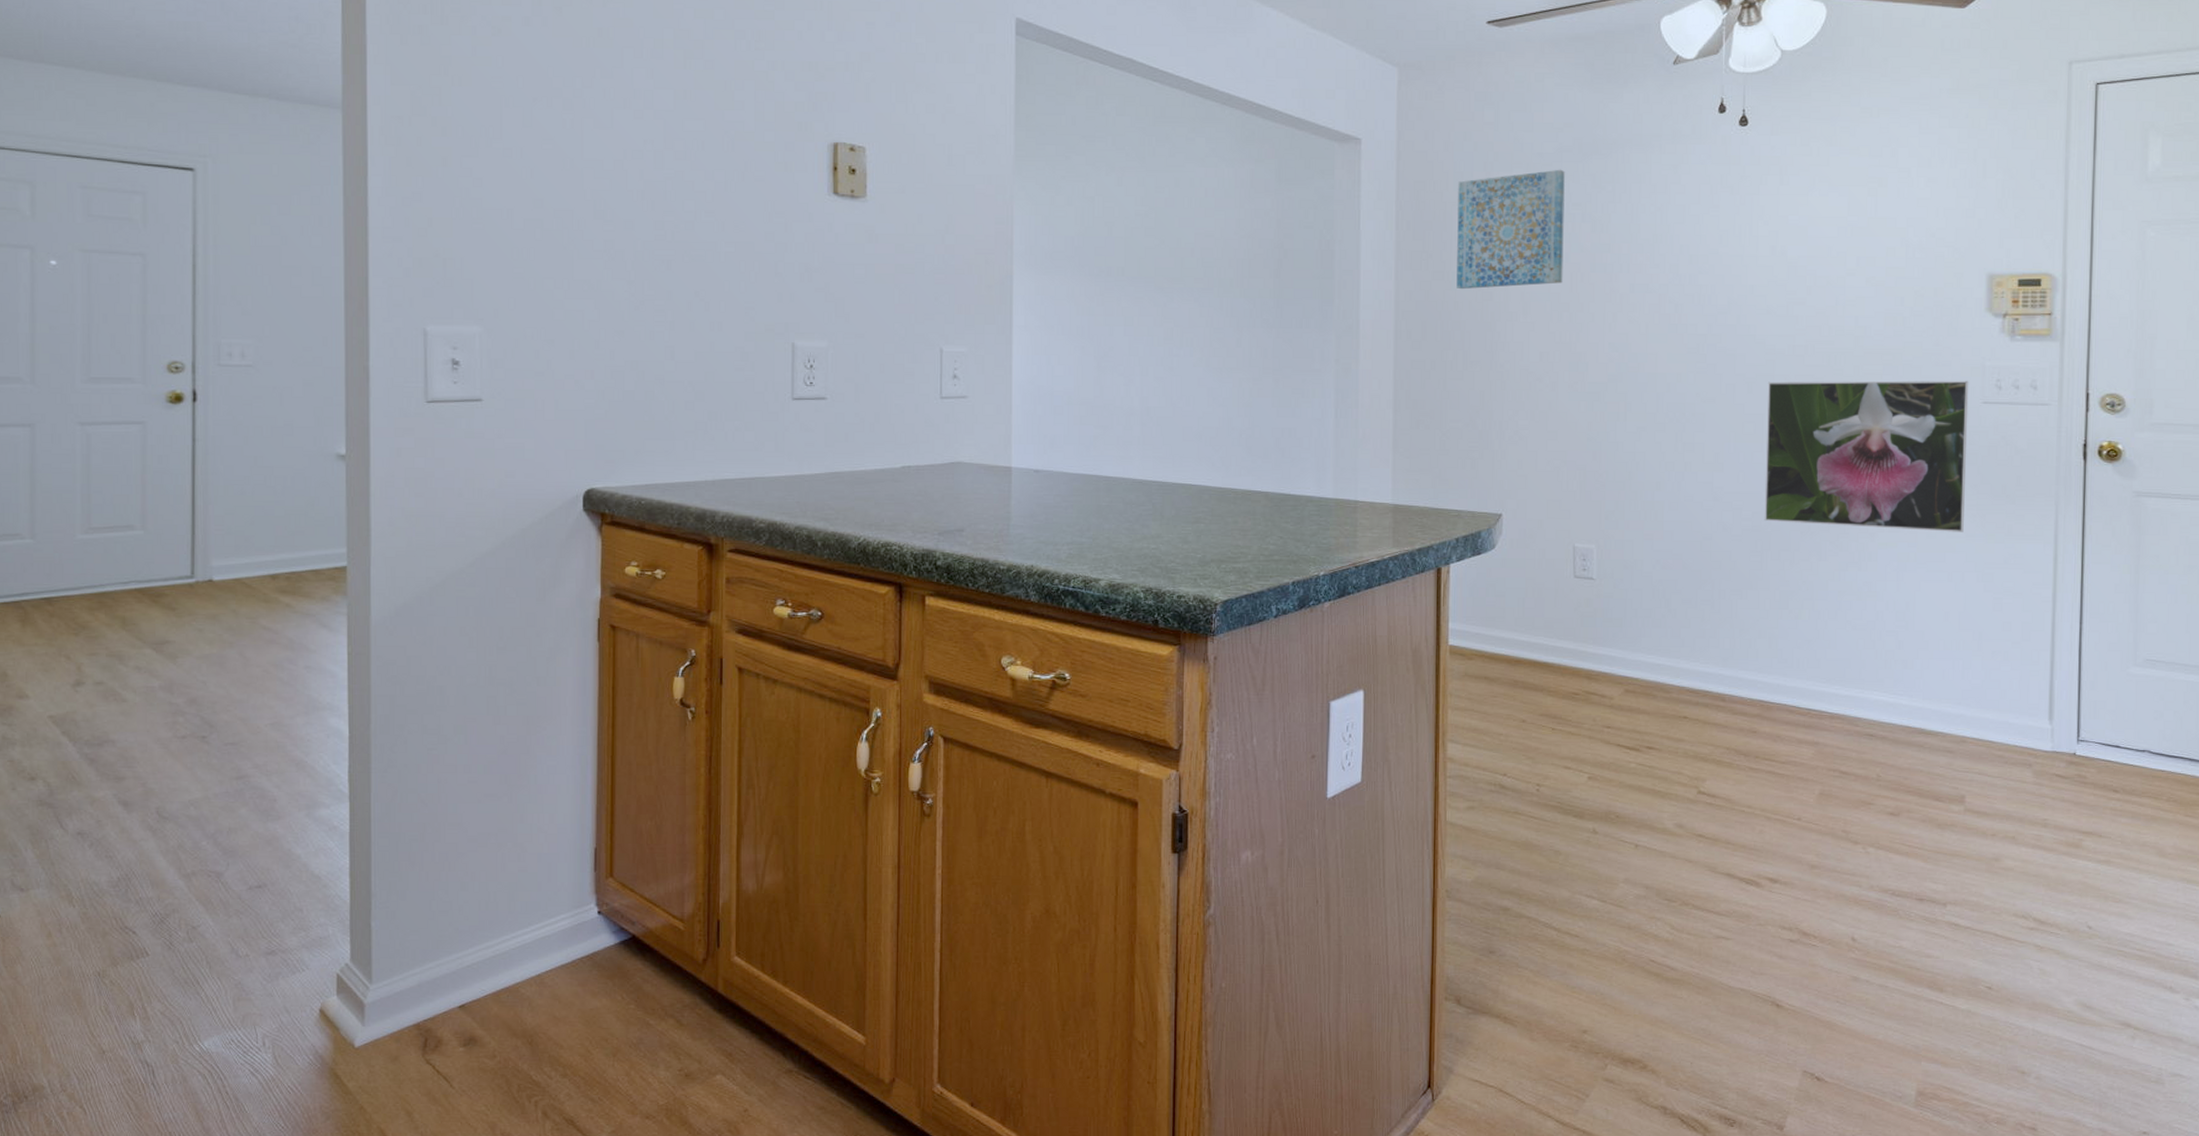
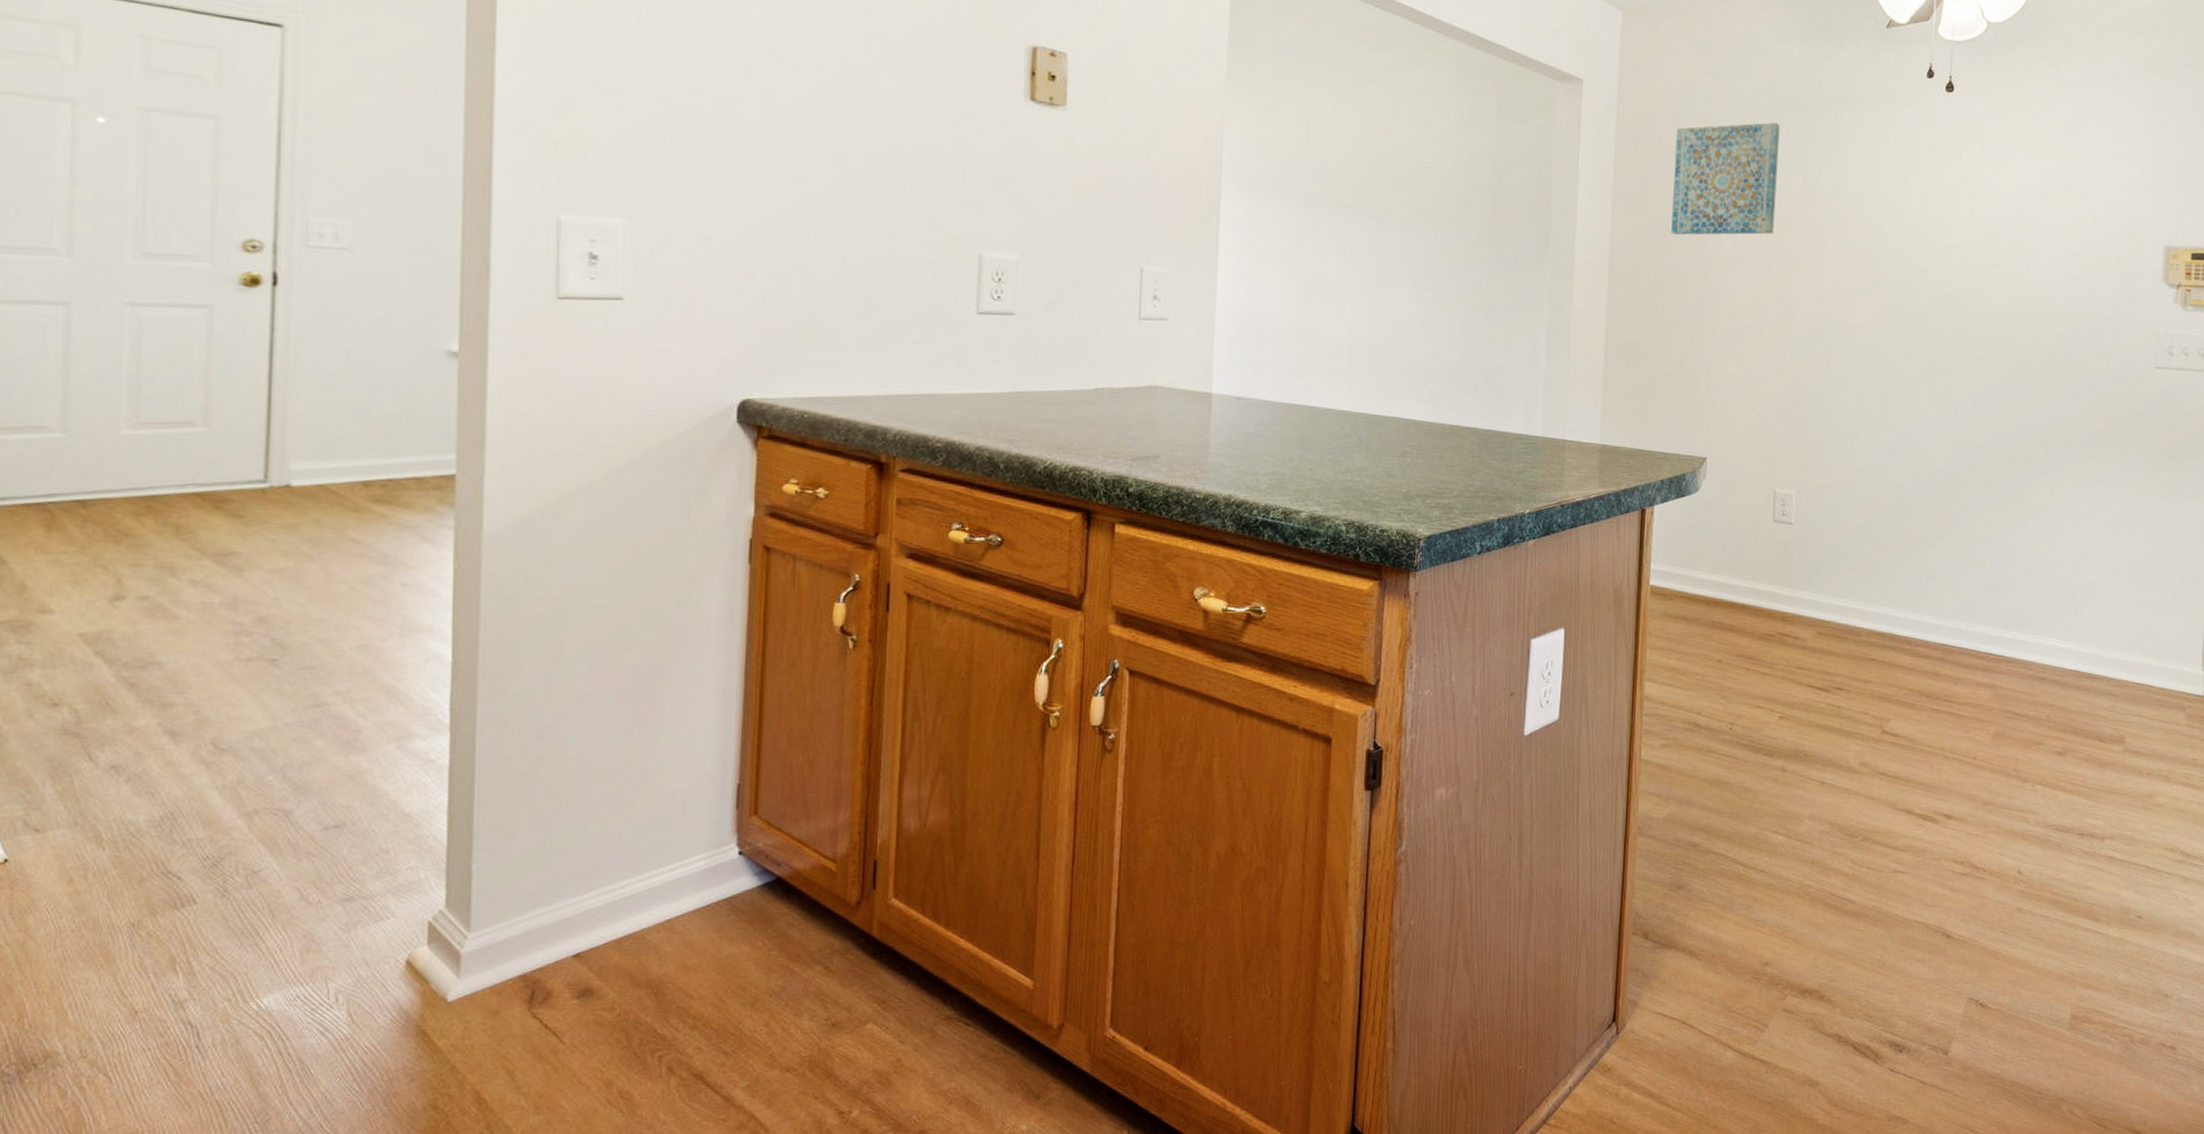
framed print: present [1764,380,1969,532] -> none [1954,339,2144,489]

